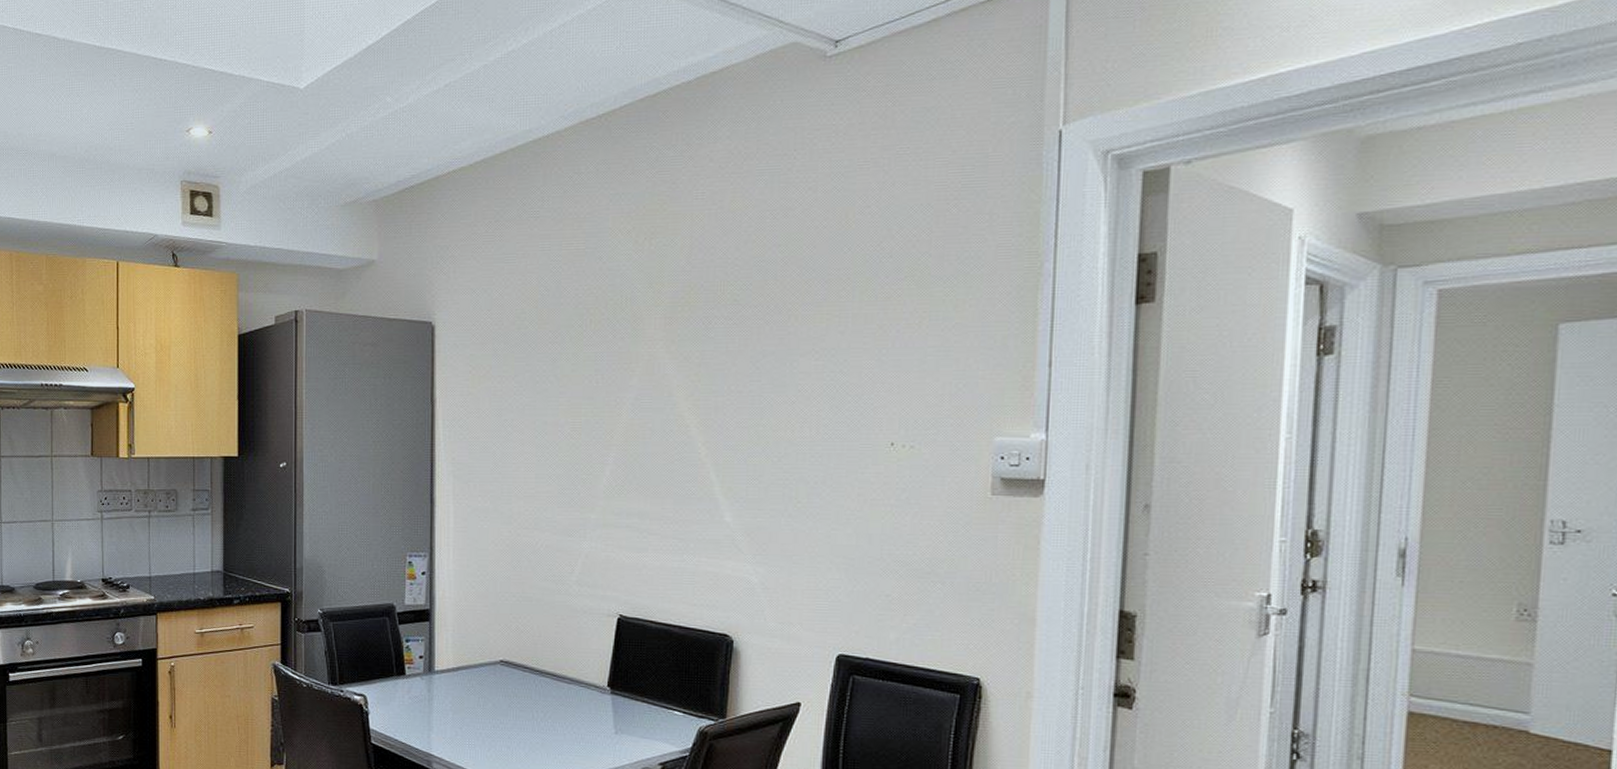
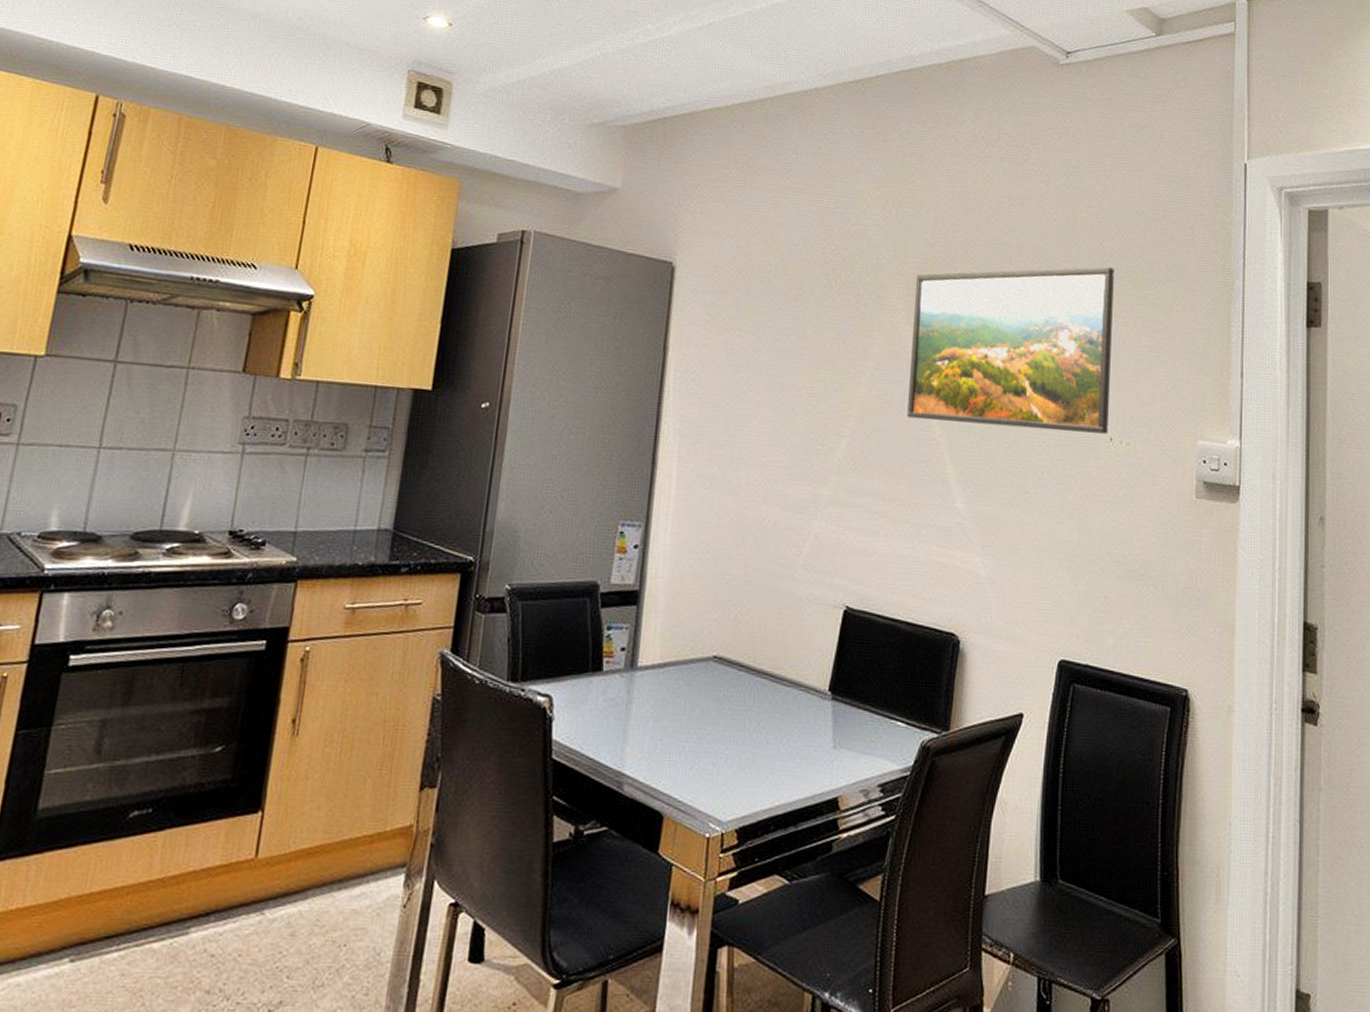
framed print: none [671,269,895,442] -> present [907,266,1114,434]

